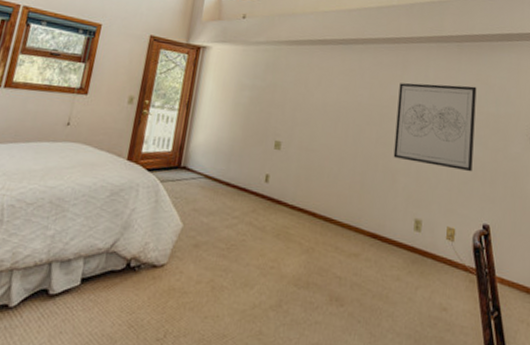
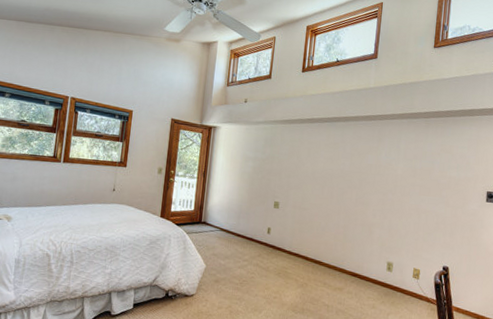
wall art: present [393,83,477,172] -> none [370,153,441,225]

